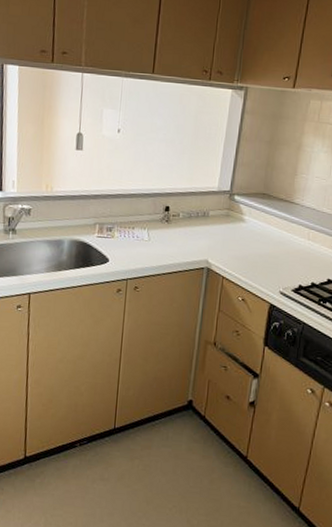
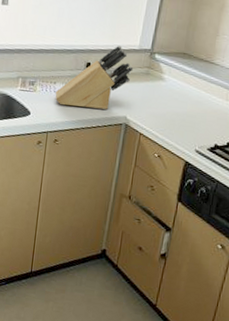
knife block: none [134,187,213,254] -> present [55,45,134,110]

